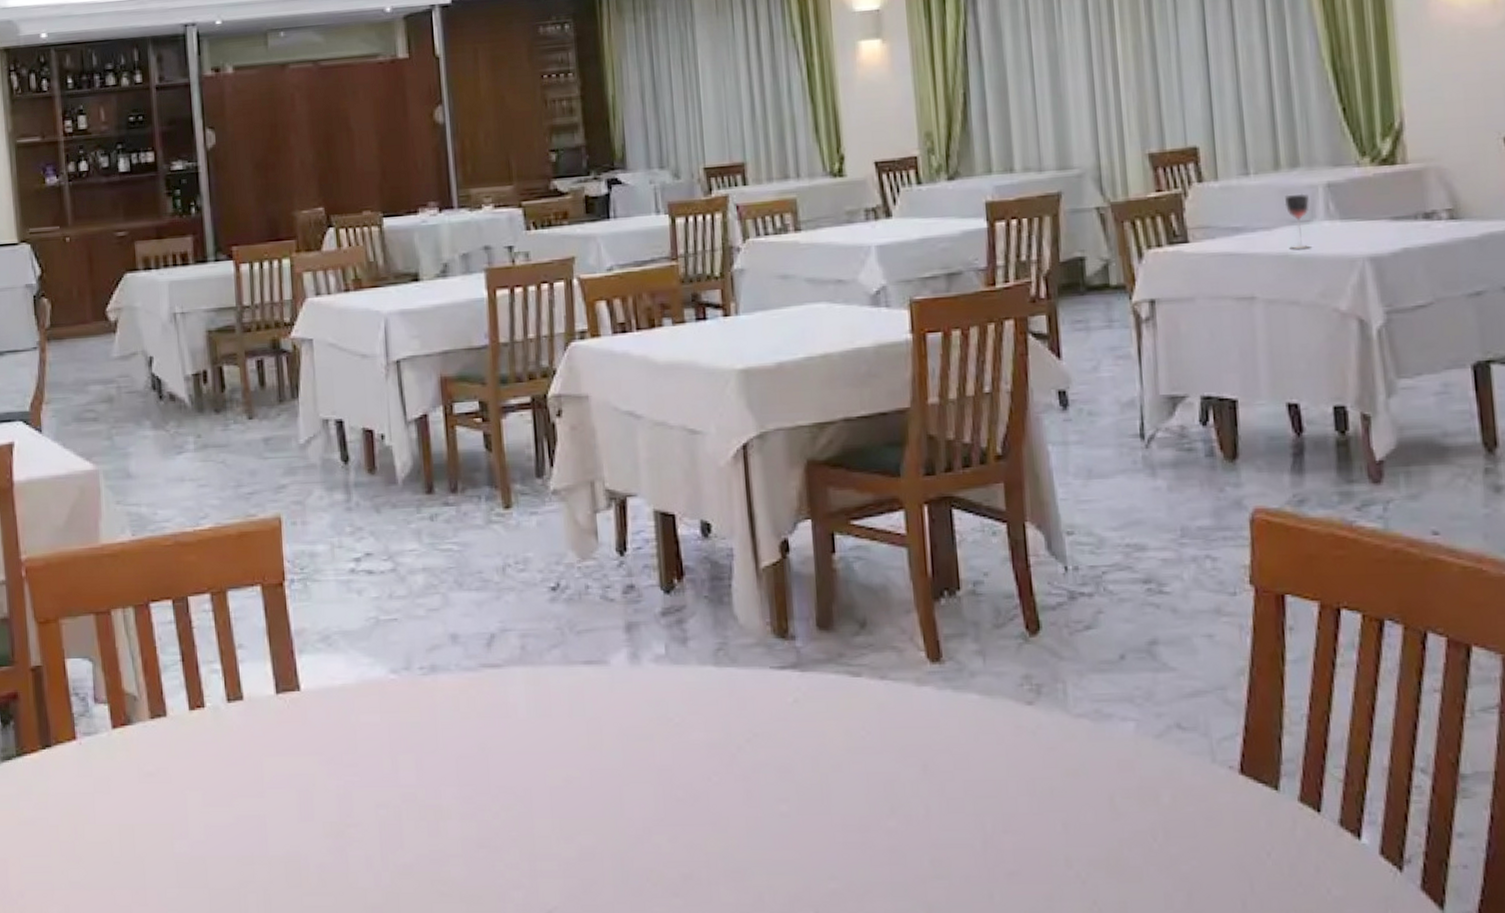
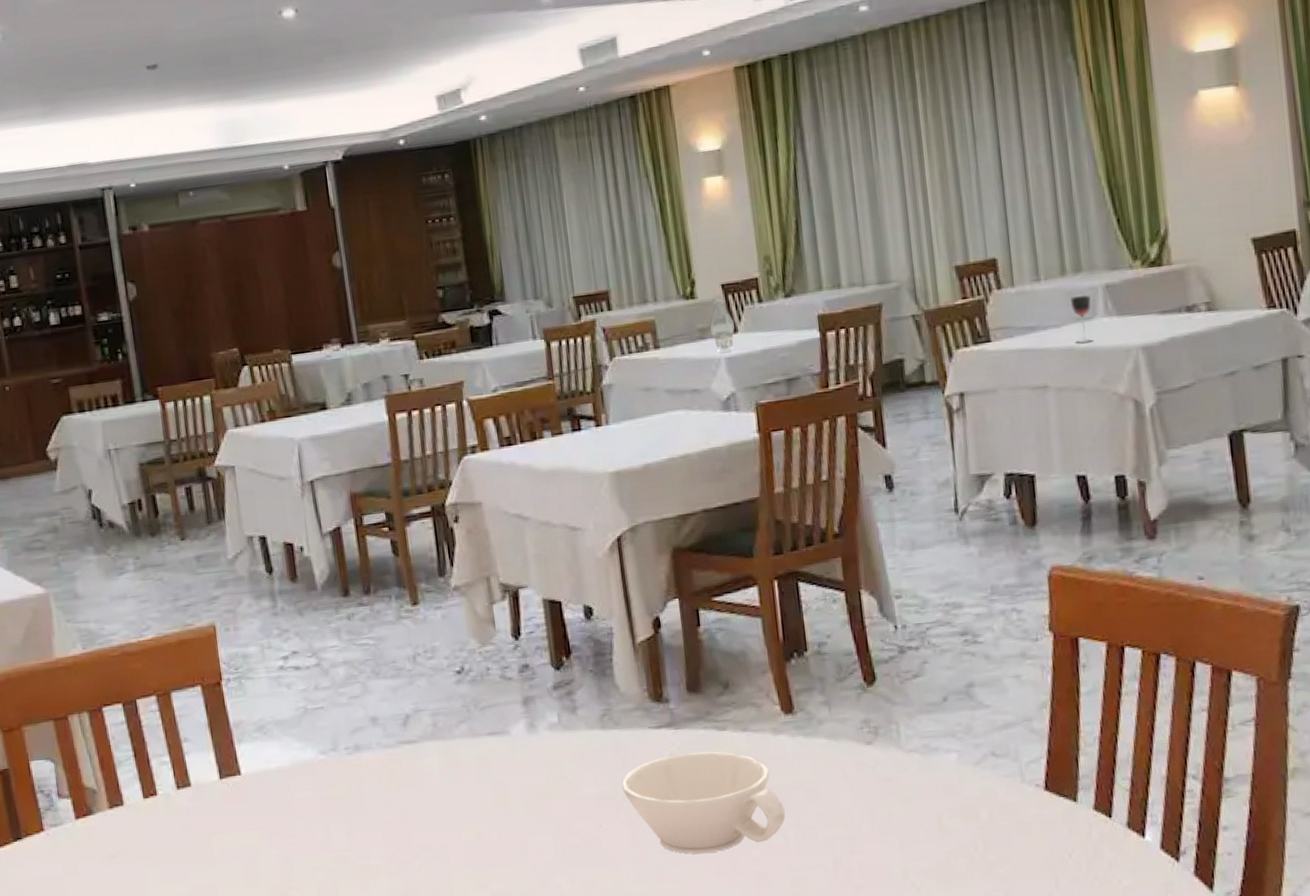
cup: none [735,699,927,821] -> present [621,751,785,854]
vase: none [859,178,888,242] -> present [709,298,735,355]

